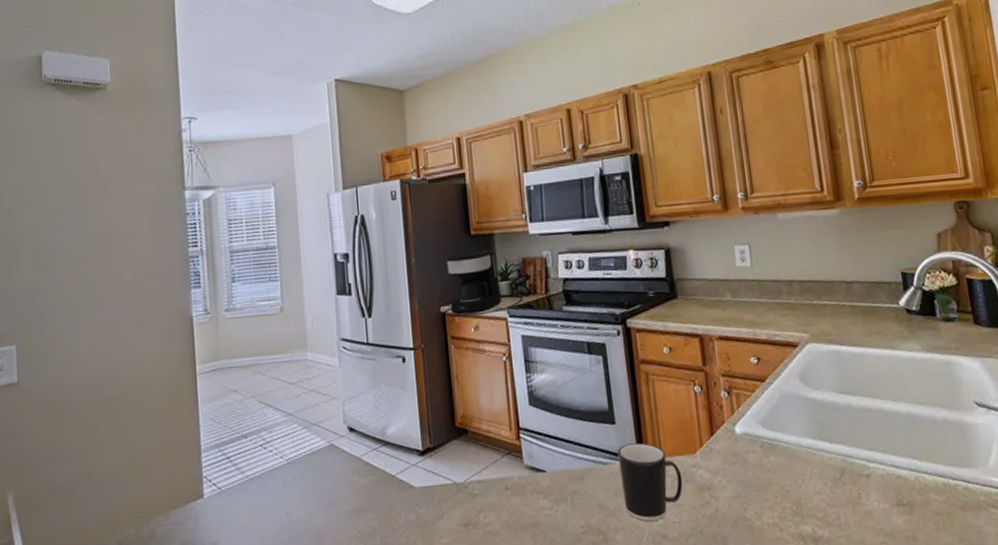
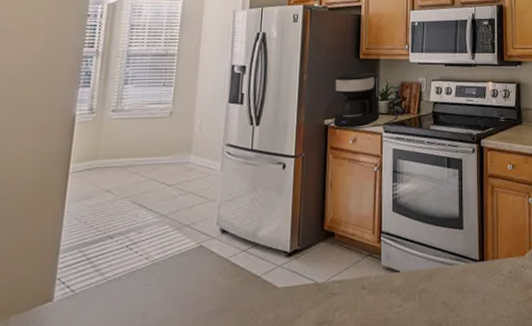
mug: present [617,443,683,522] -> none [462,246,513,317]

